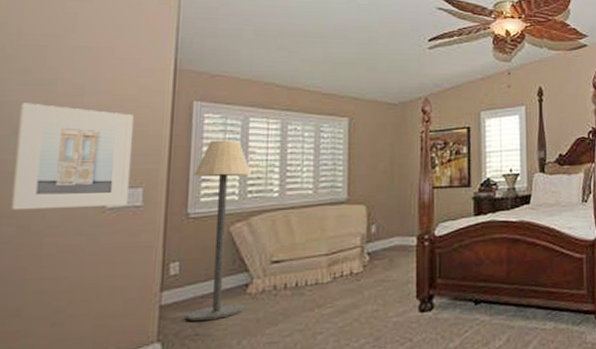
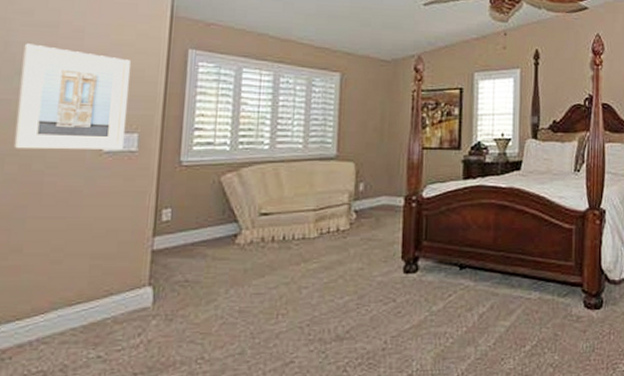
floor lamp: present [186,140,252,321] -> none [177,89,244,267]

